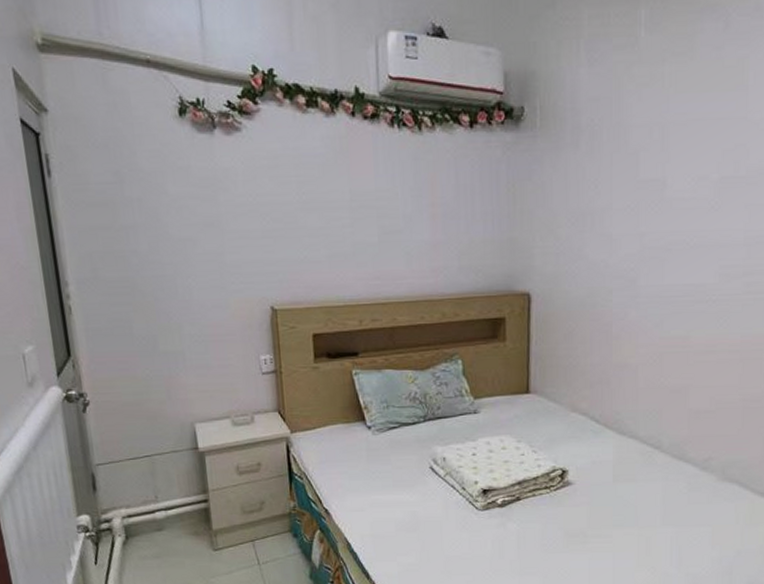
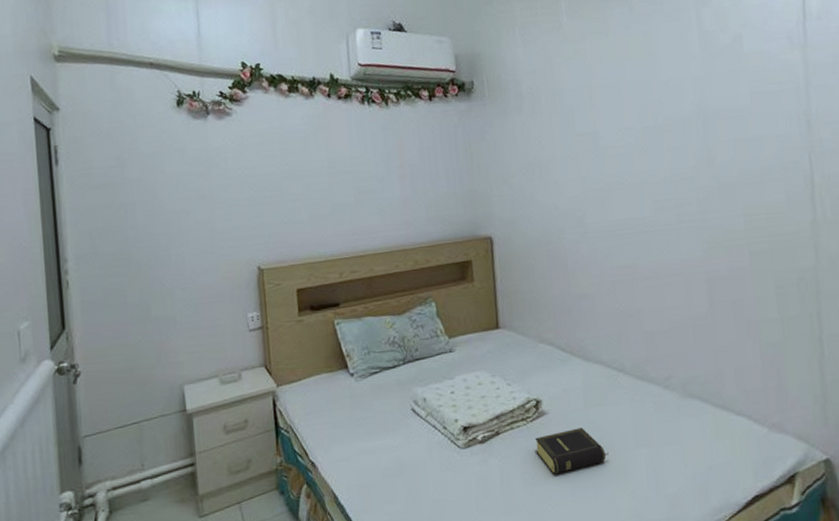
book: none [556,501,633,543] -> present [535,428,609,474]

